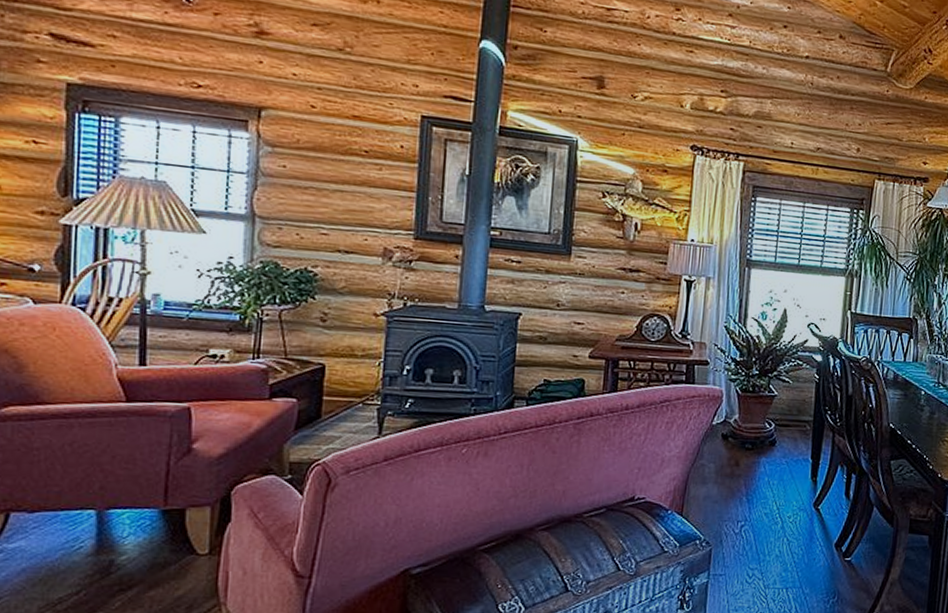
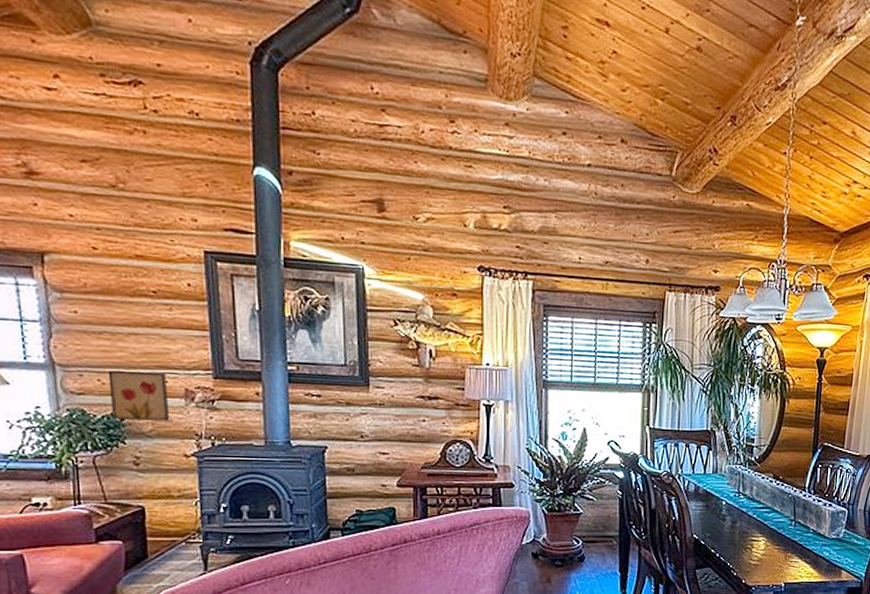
wall art: none [306,225,366,279] -> present [108,371,170,421]

